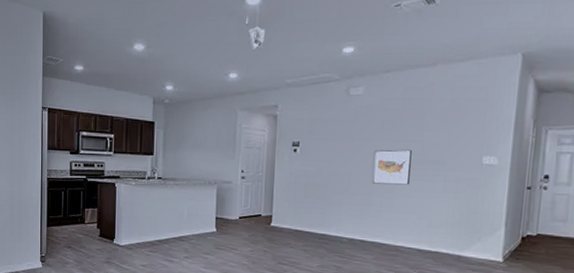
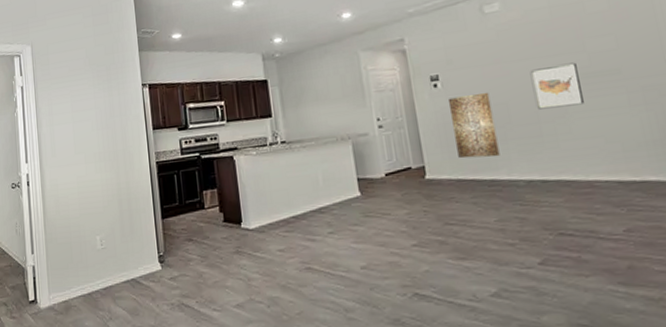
wall art: none [301,162,337,217] -> present [447,92,500,159]

